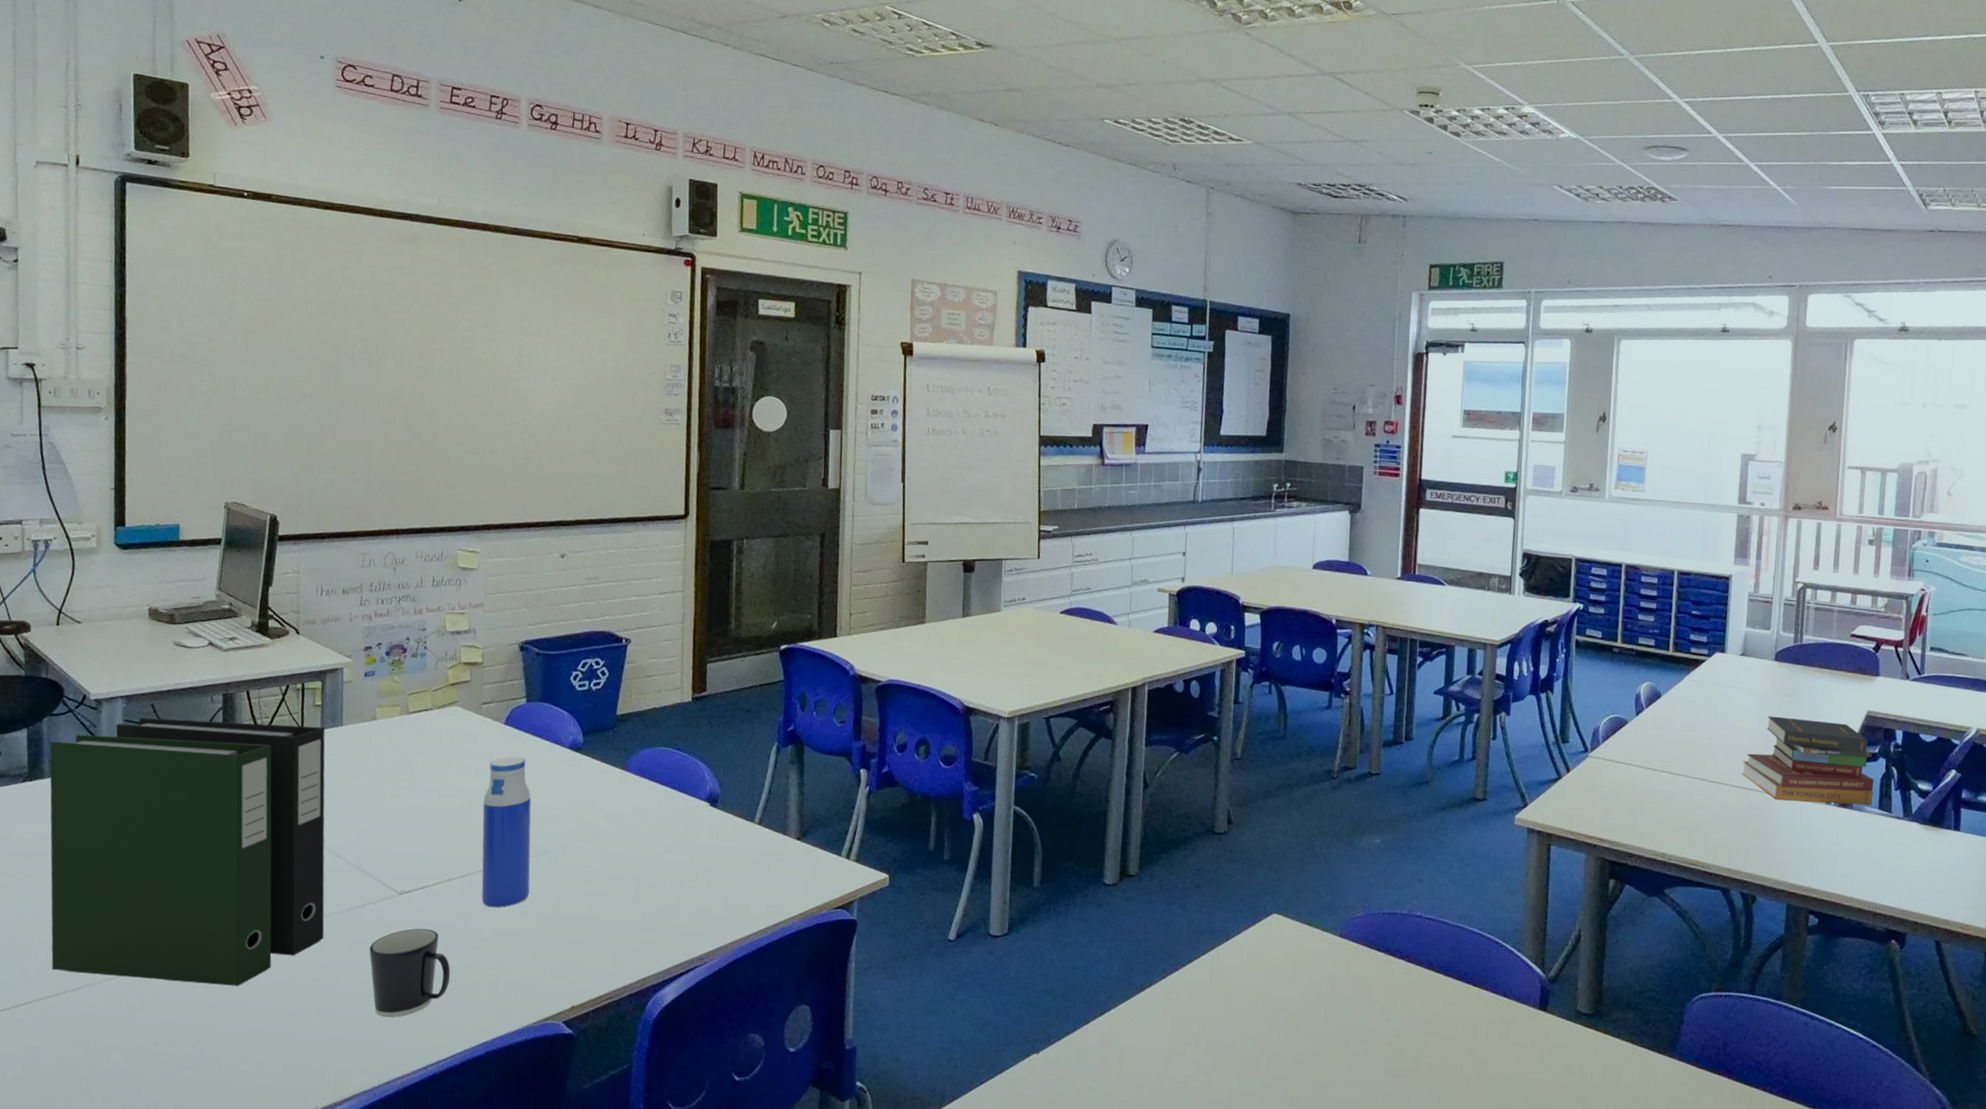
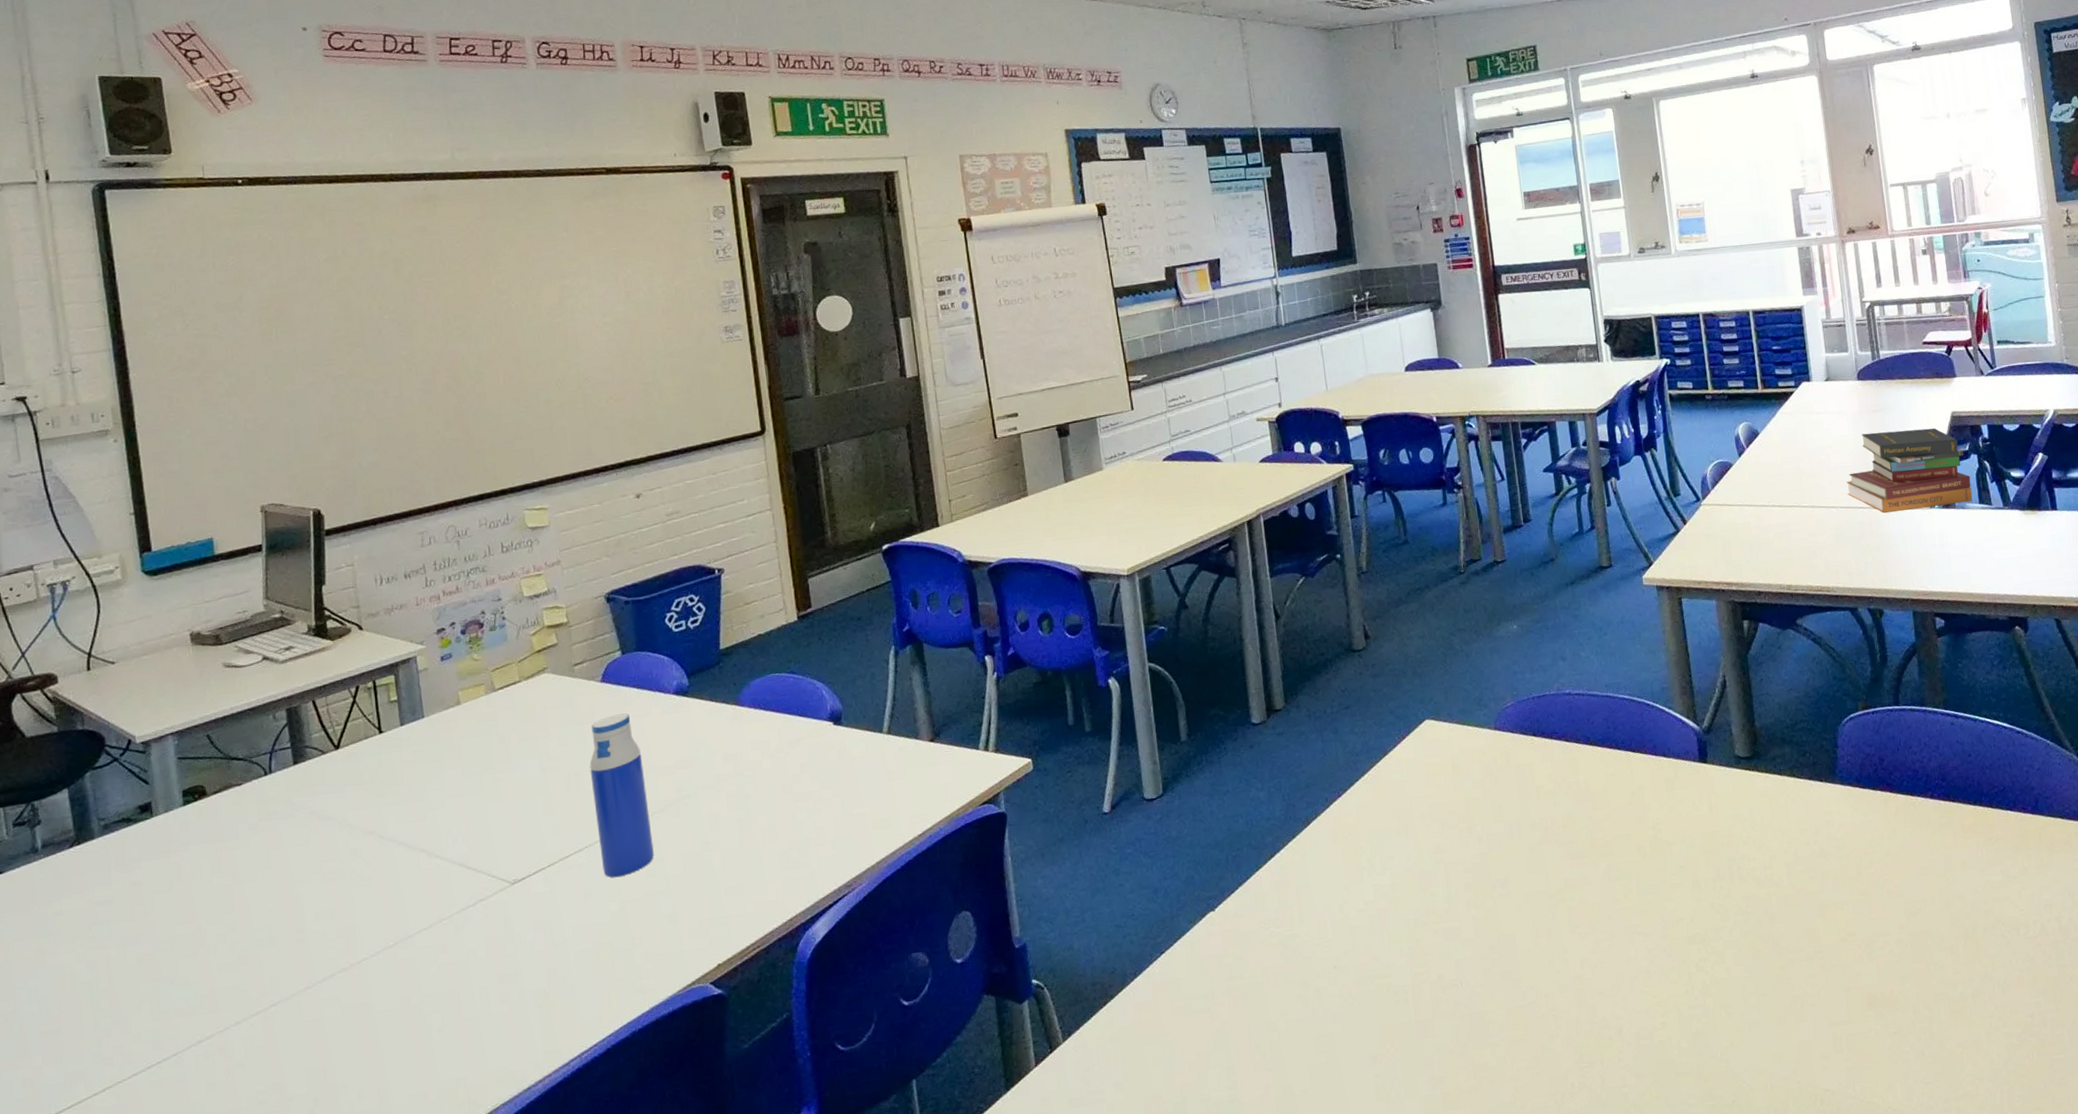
binder: present [49,717,325,986] -> none [96,723,435,1047]
mug: present [369,928,451,1018] -> none [487,914,581,1019]

